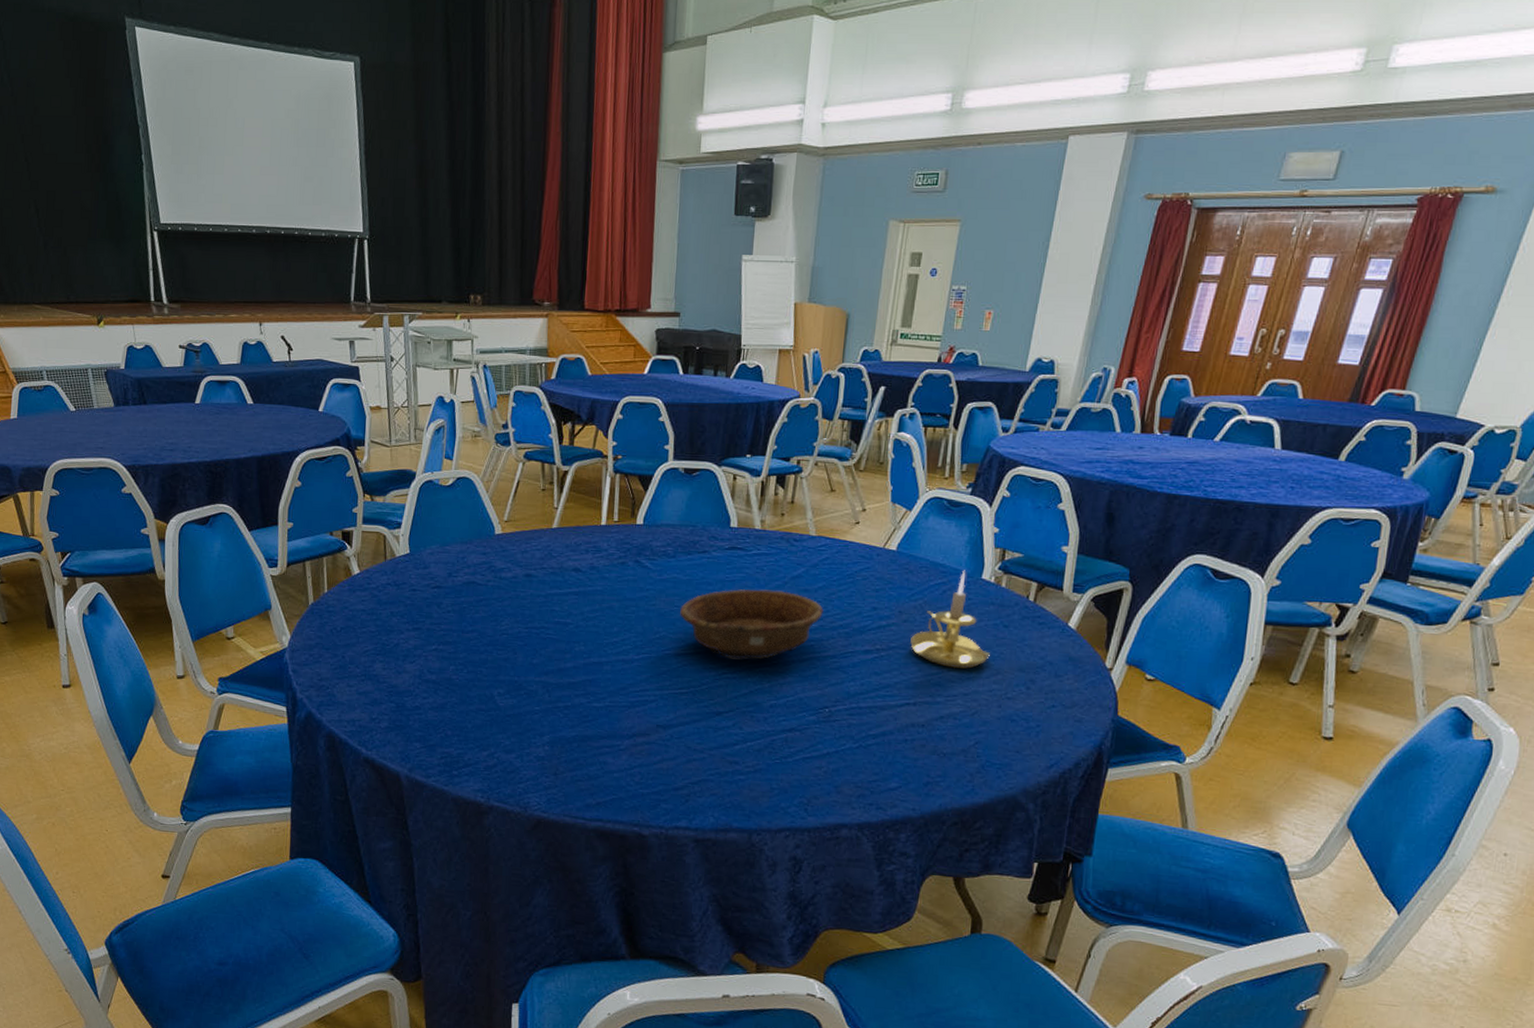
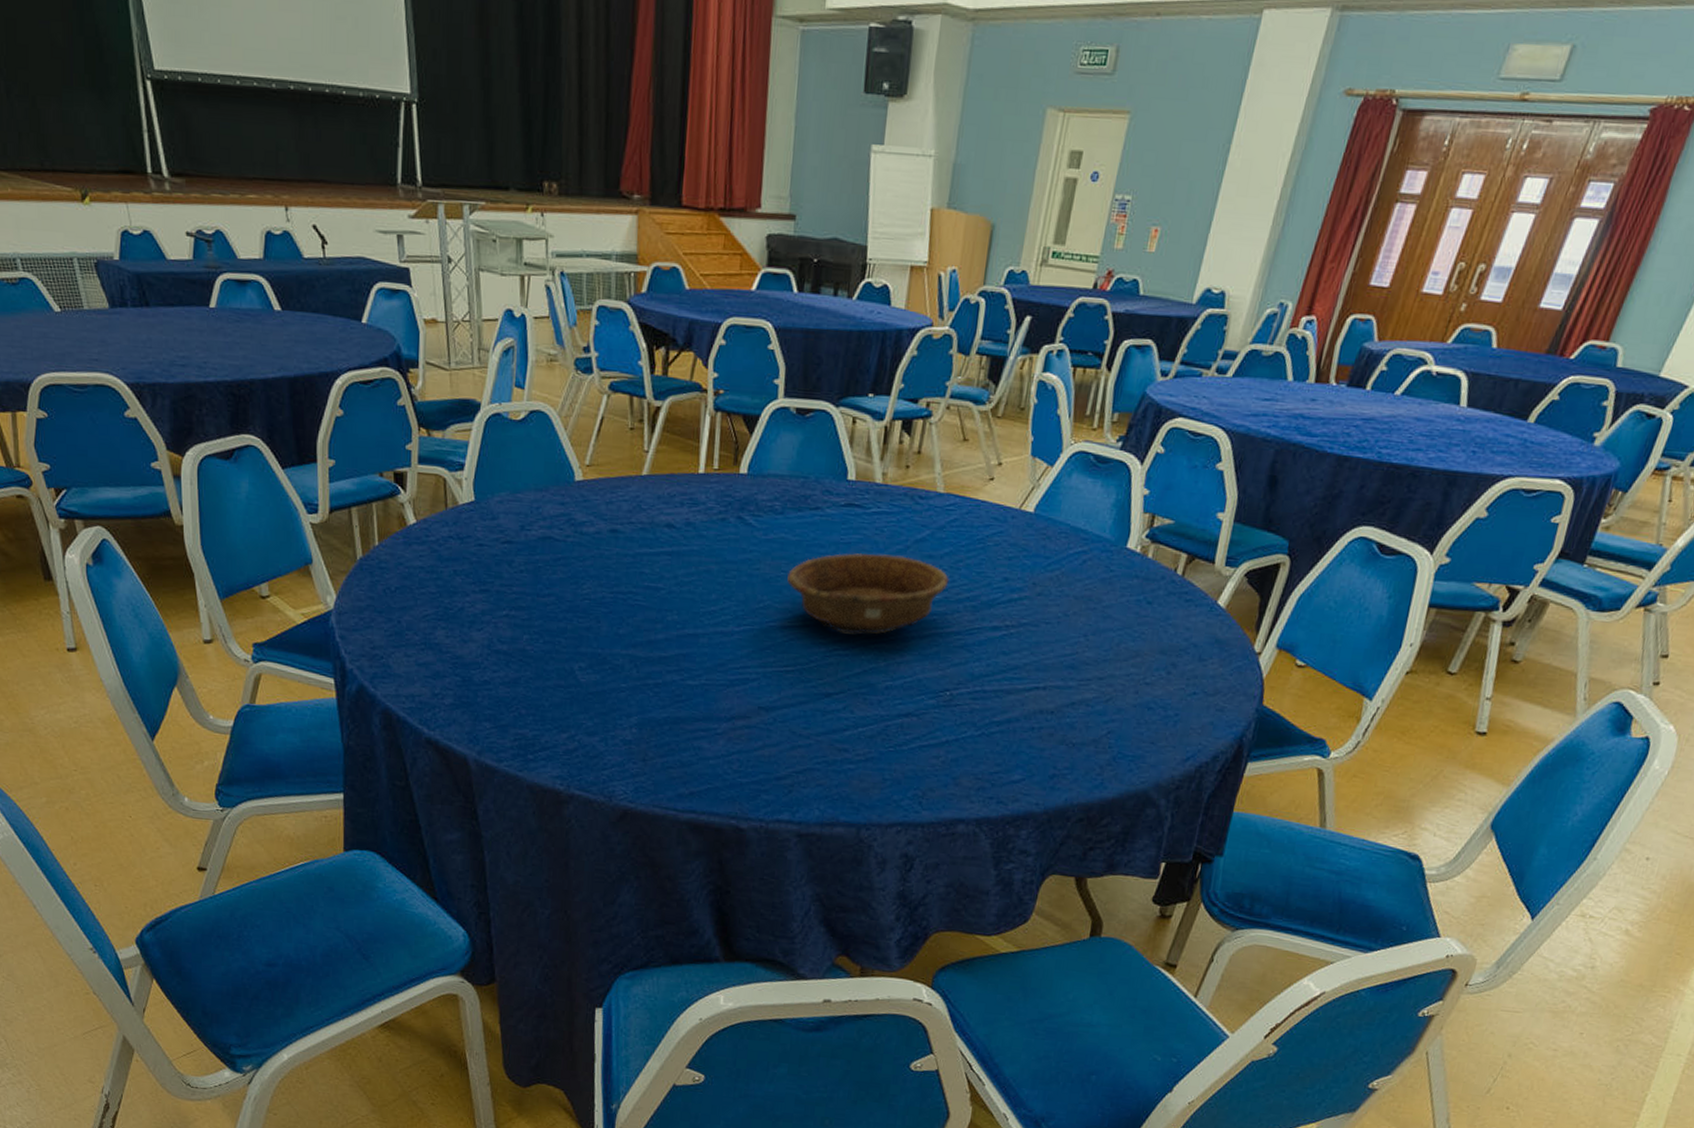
candle holder: present [910,570,990,669] -> none [1043,537,1130,650]

